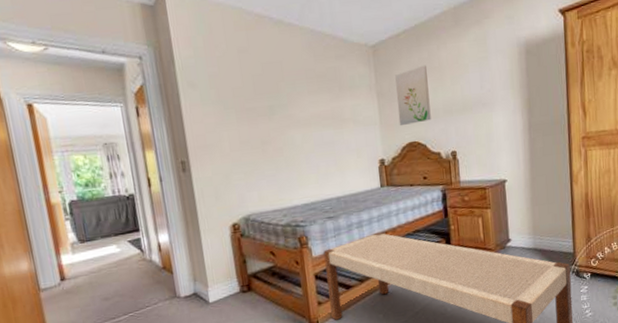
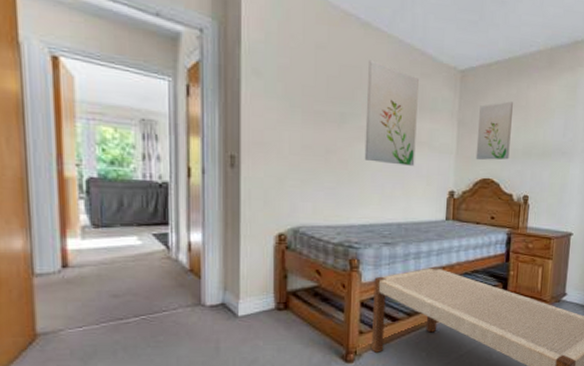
wall art: none [286,53,343,145] -> present [364,60,419,166]

